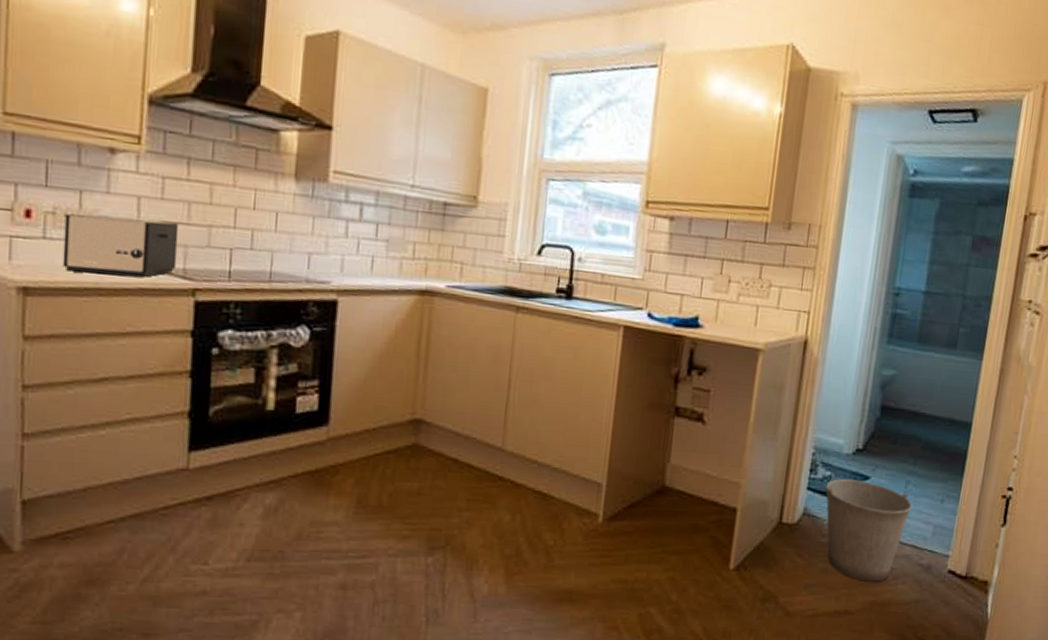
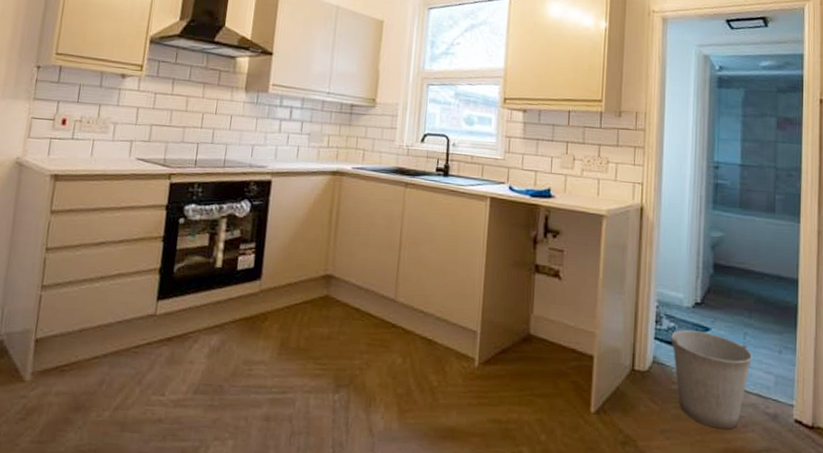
toaster: present [62,213,179,278] -> none [82,121,164,166]

